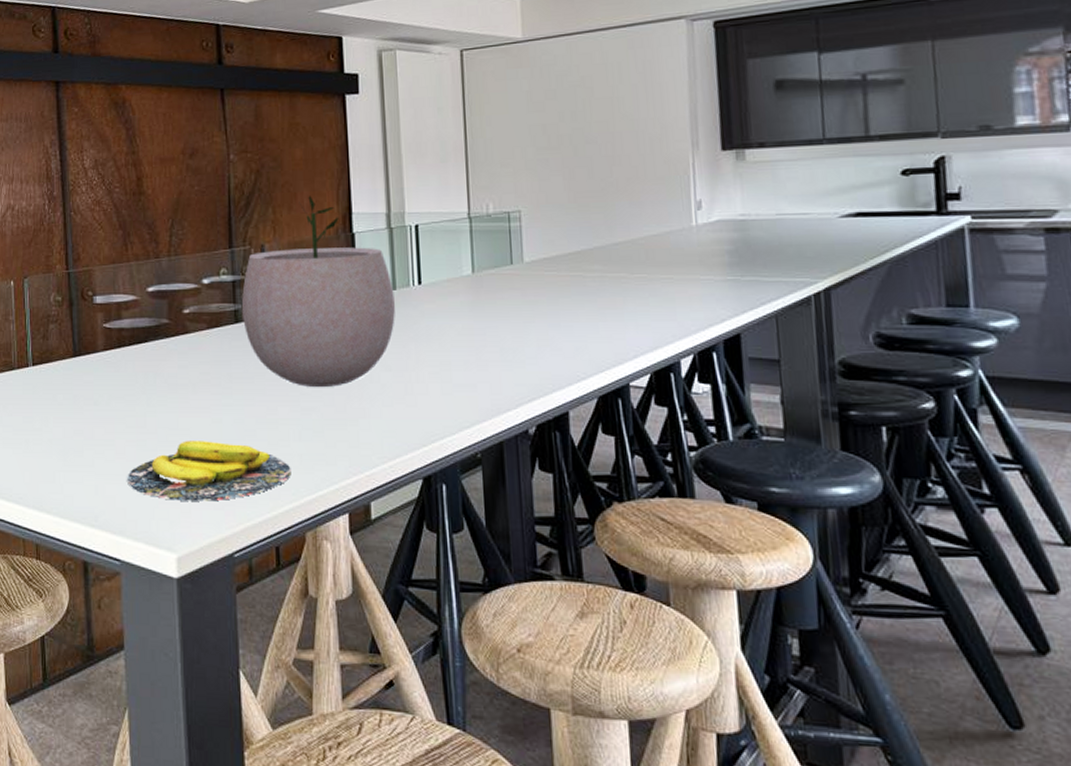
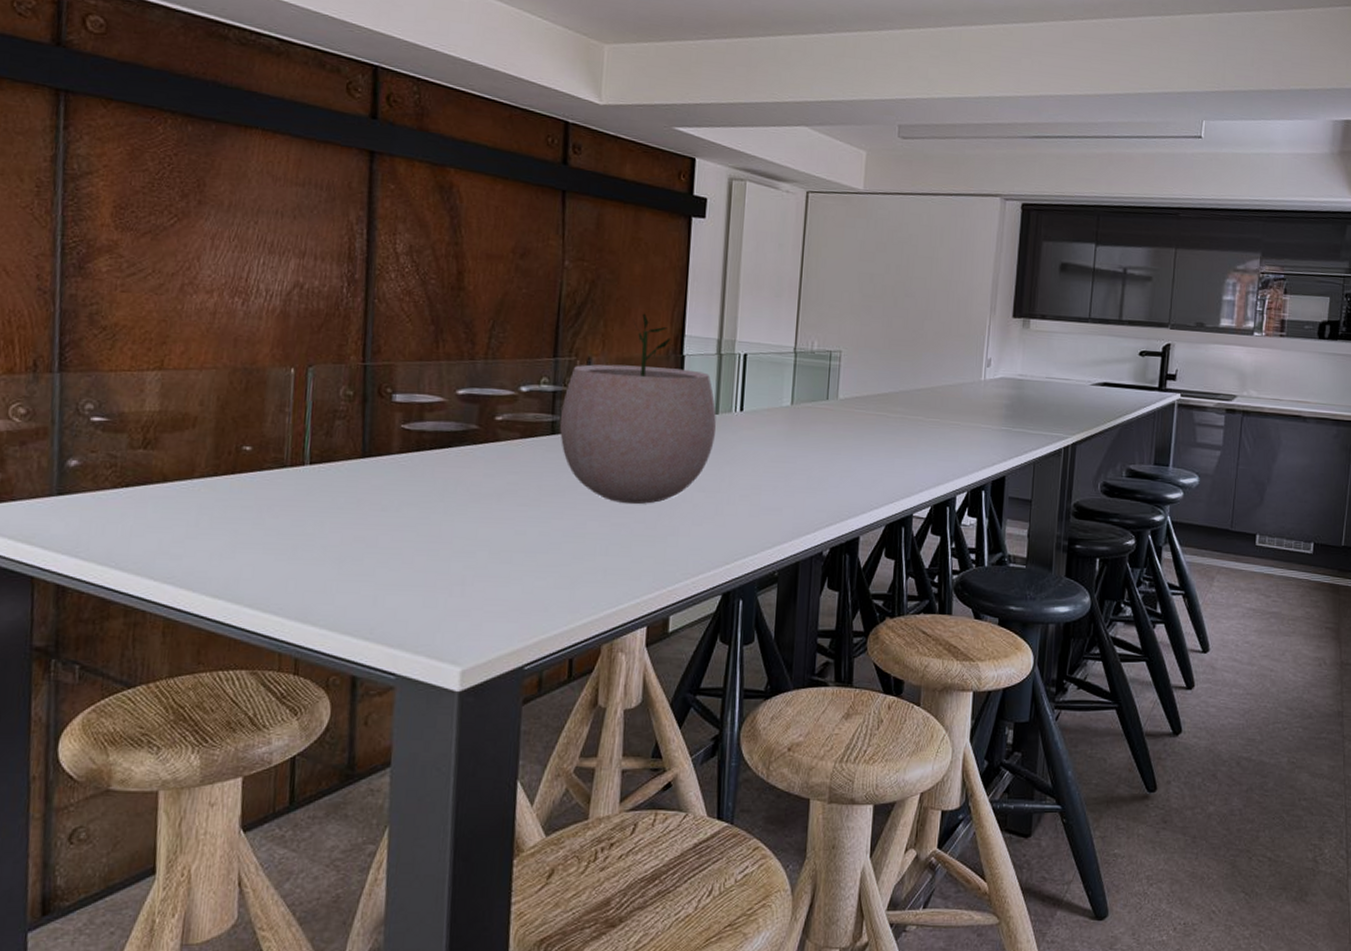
banana: present [127,440,291,501] -> none [412,551,594,614]

